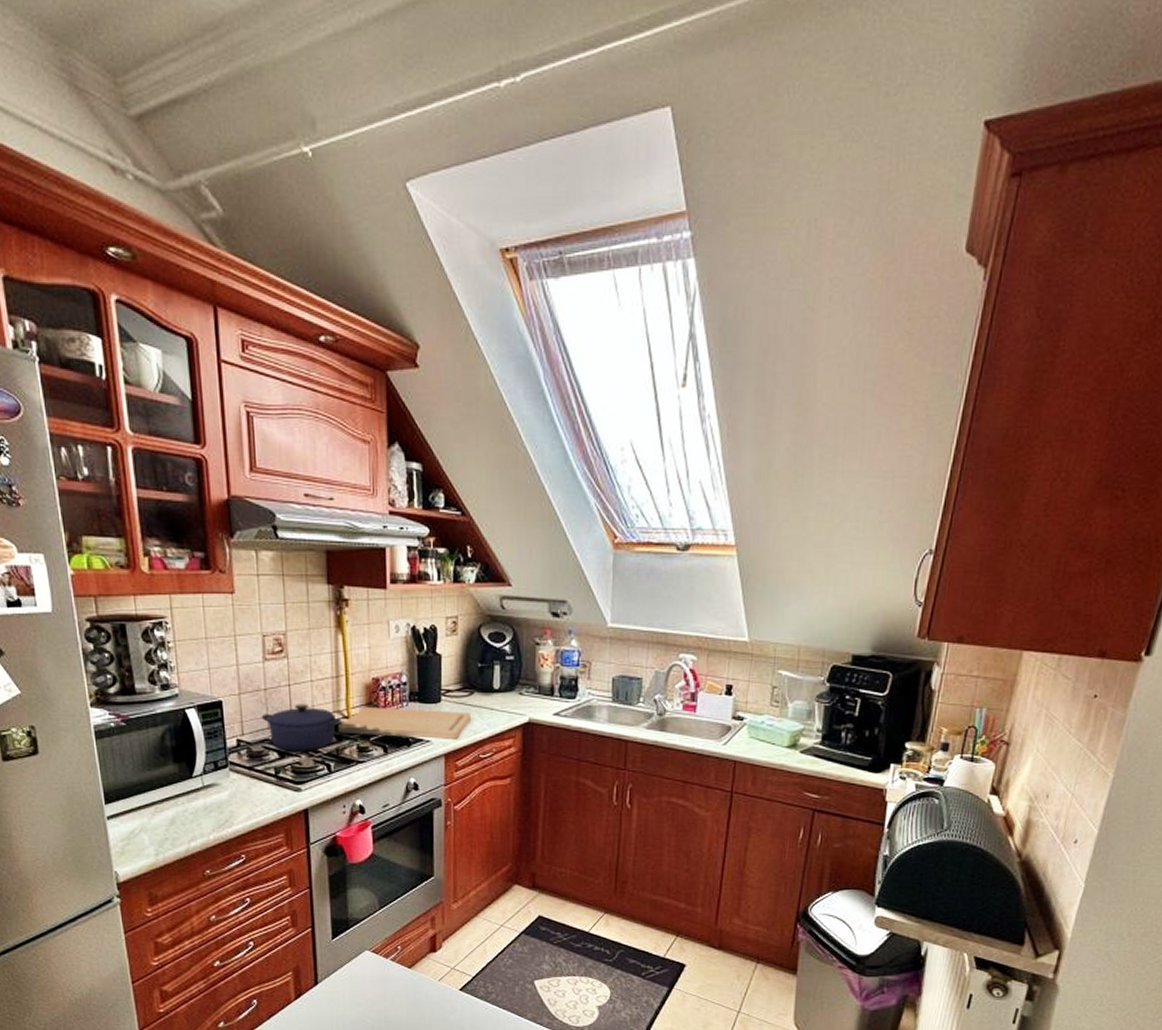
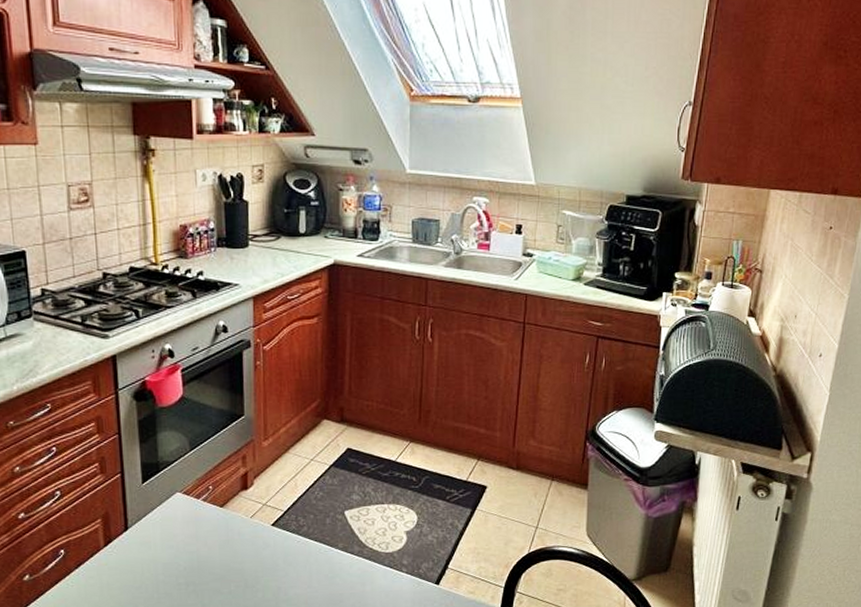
cooking pot: present [261,704,341,753] -> none [67,252,149,300]
cutting board: present [337,707,472,739] -> none [145,253,279,282]

